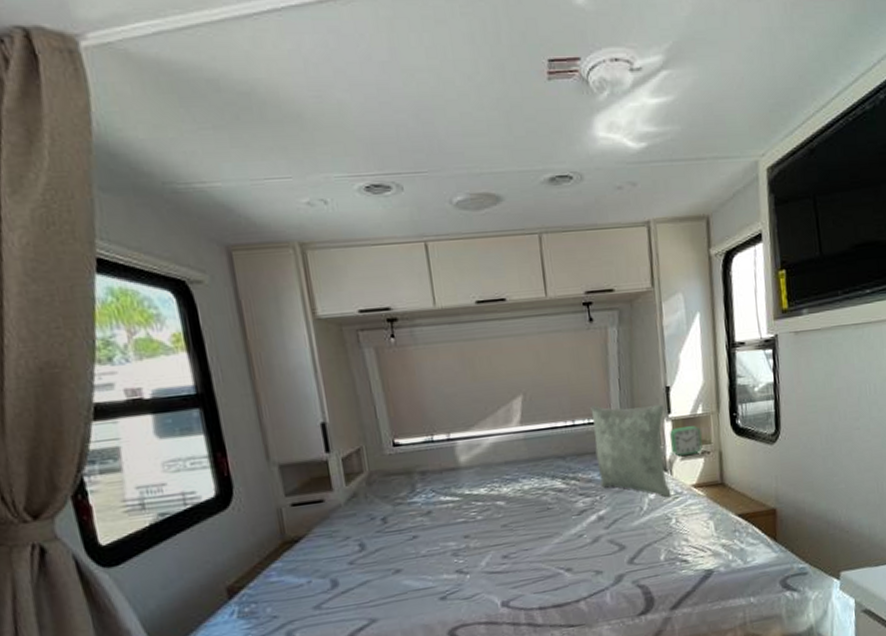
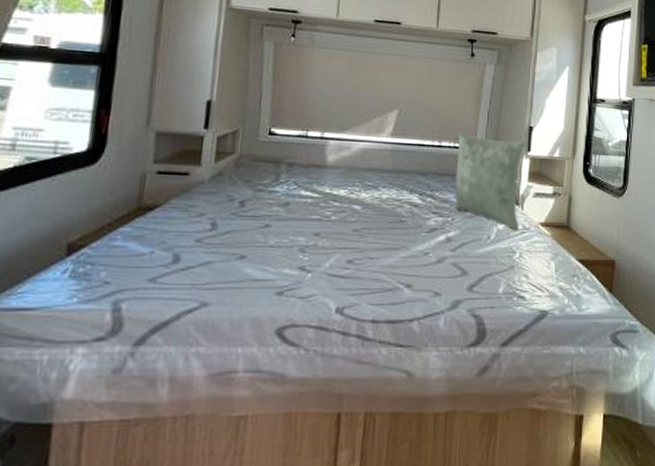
alarm clock: present [669,425,703,456] -> none [525,165,555,193]

